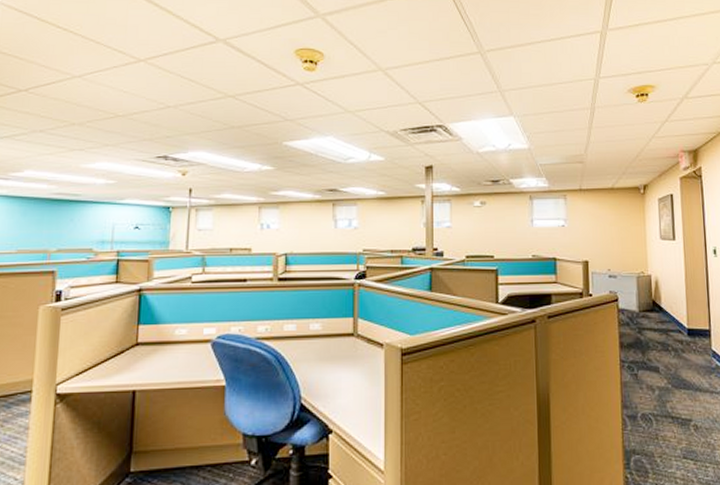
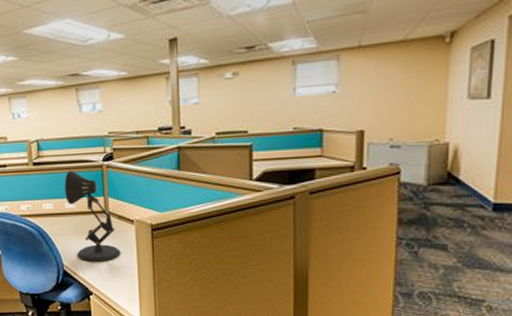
desk lamp: none [311,288,367,393] -> present [64,171,121,262]

